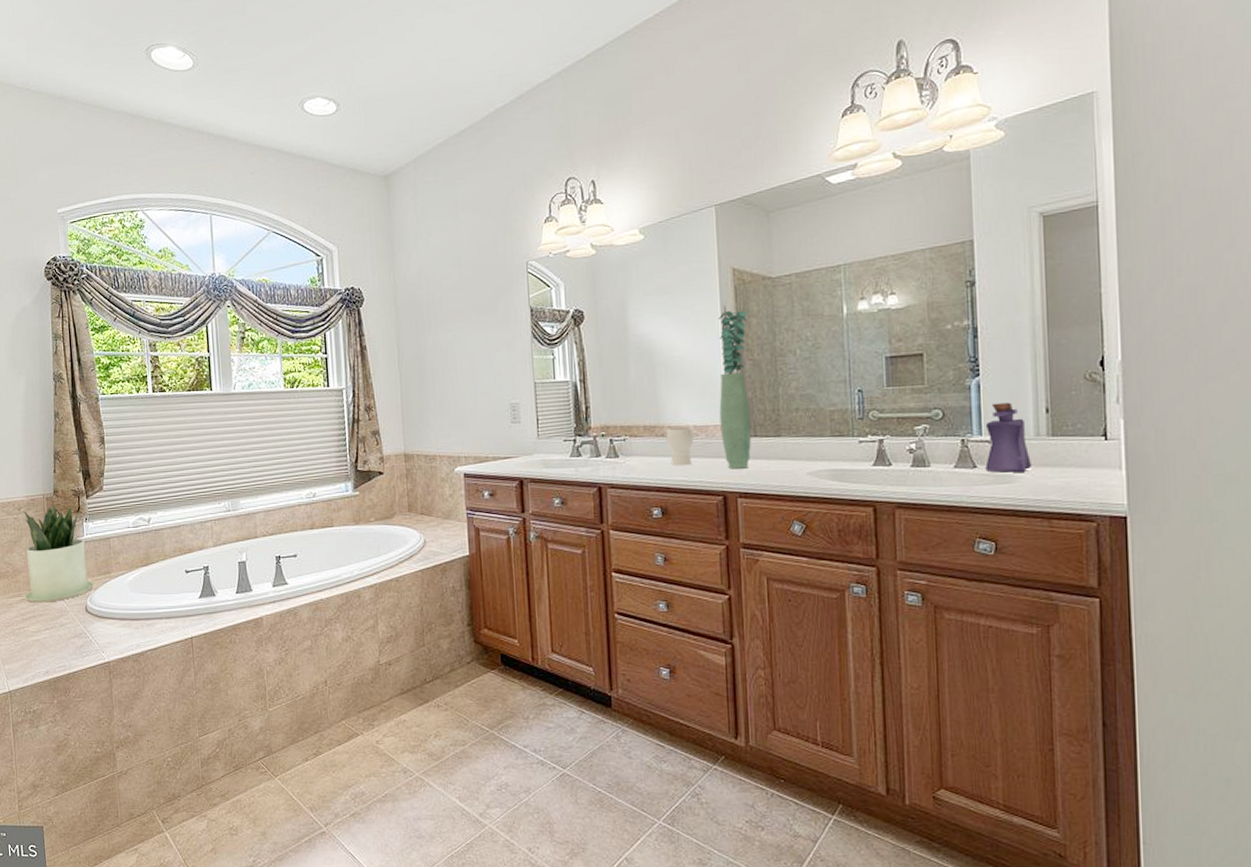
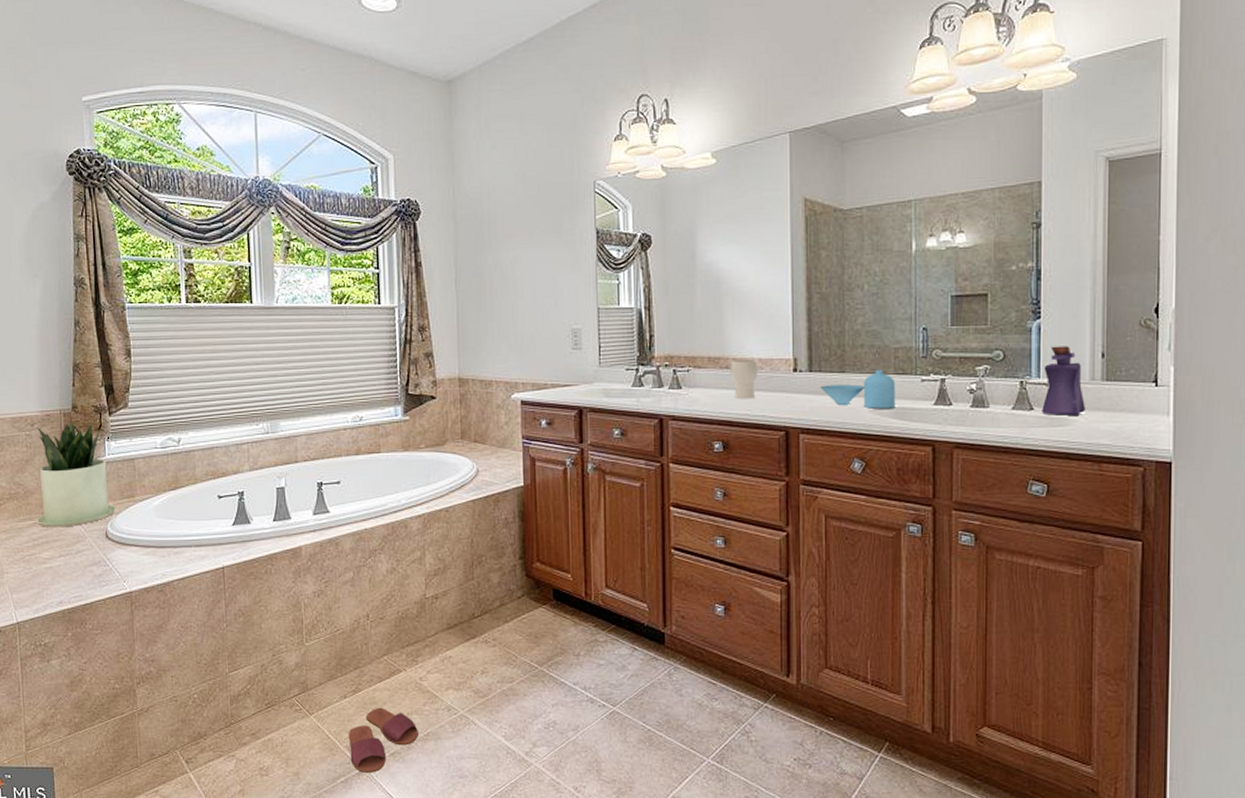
slippers: none [311,770,377,833] -> present [349,707,418,773]
vase: present [719,304,752,470] -> none [785,236,817,406]
soap dispenser: none [757,432,834,471] -> present [821,369,896,409]

